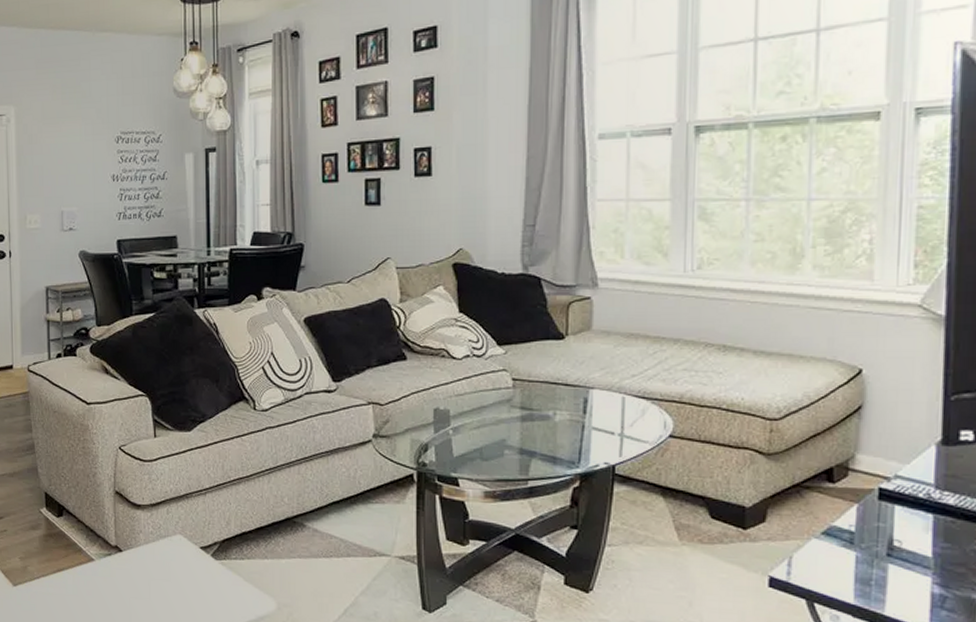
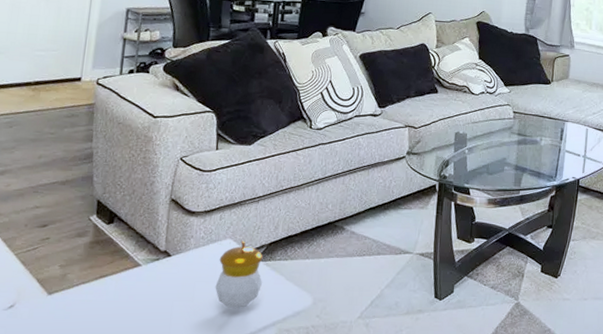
candle: none [170,537,219,610] -> present [215,241,263,309]

